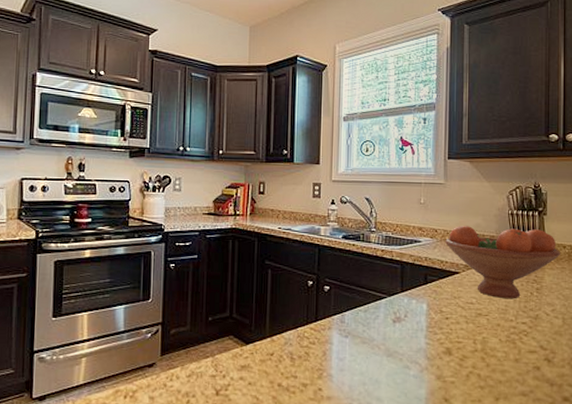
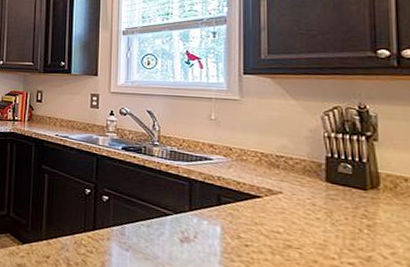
fruit bowl: present [445,226,560,299] -> none [242,145,400,235]

